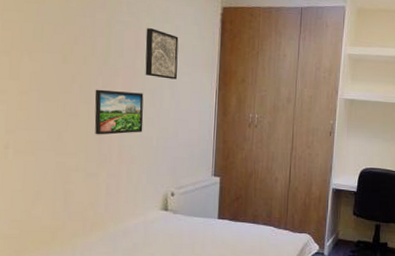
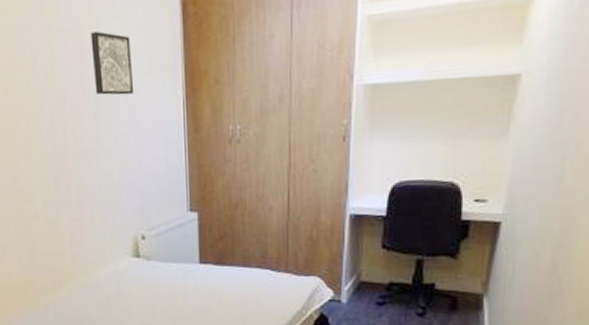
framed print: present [94,89,144,135] -> none [43,117,101,175]

